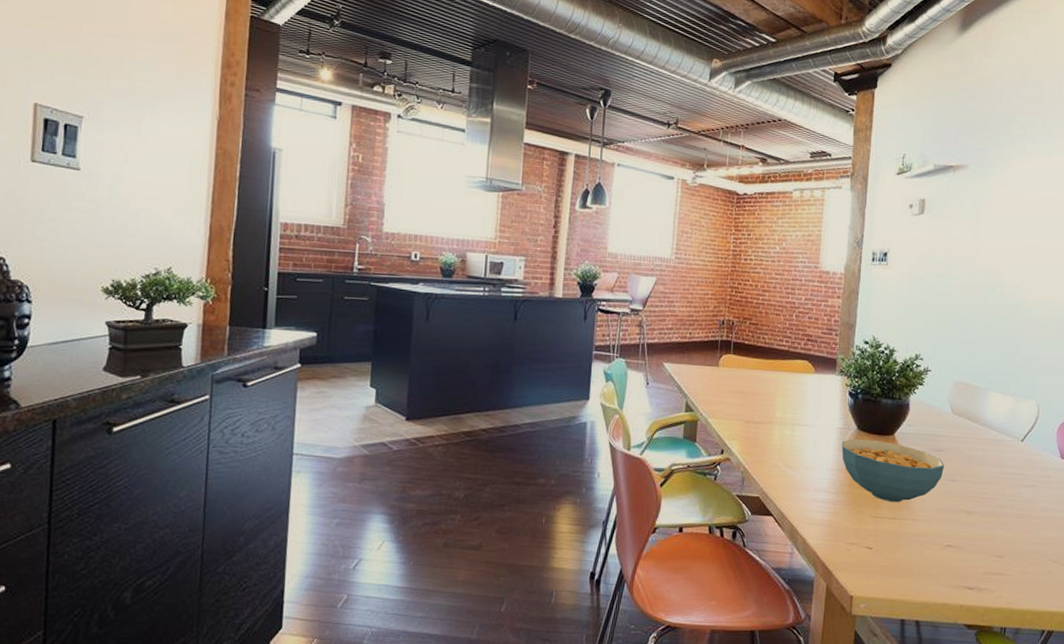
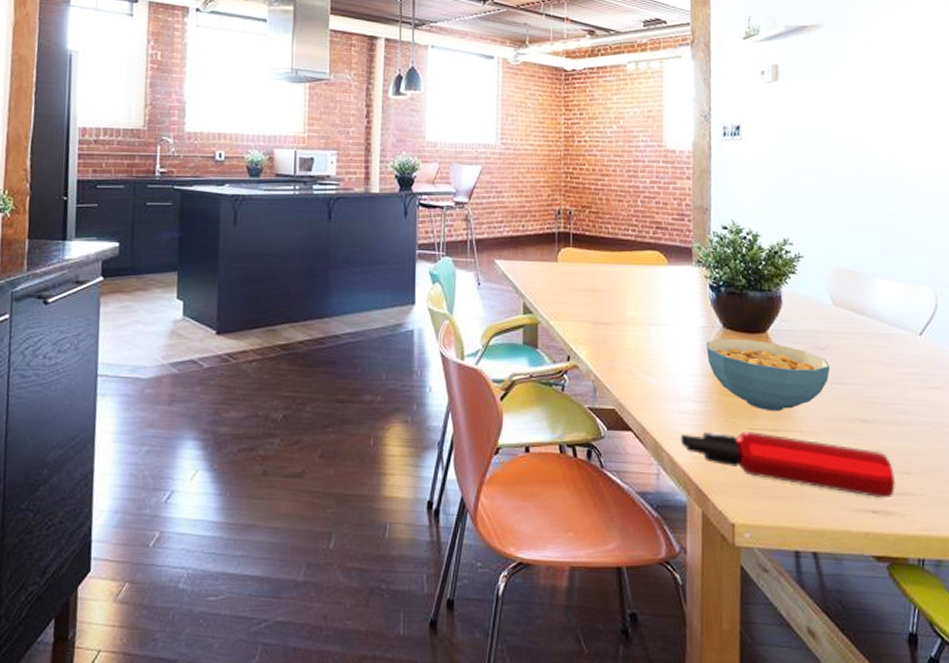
water bottle: none [813,519,990,578] -> present [680,431,896,499]

